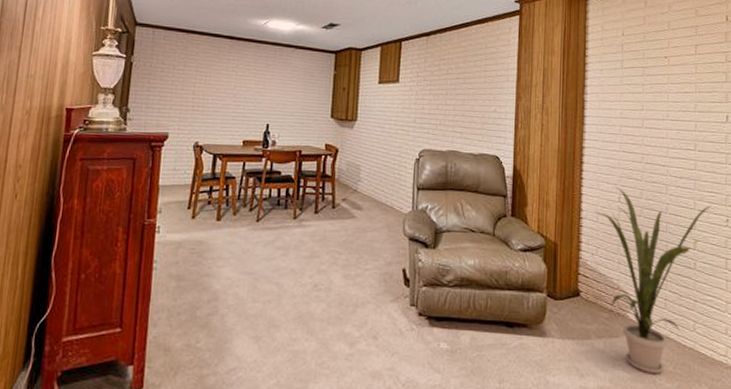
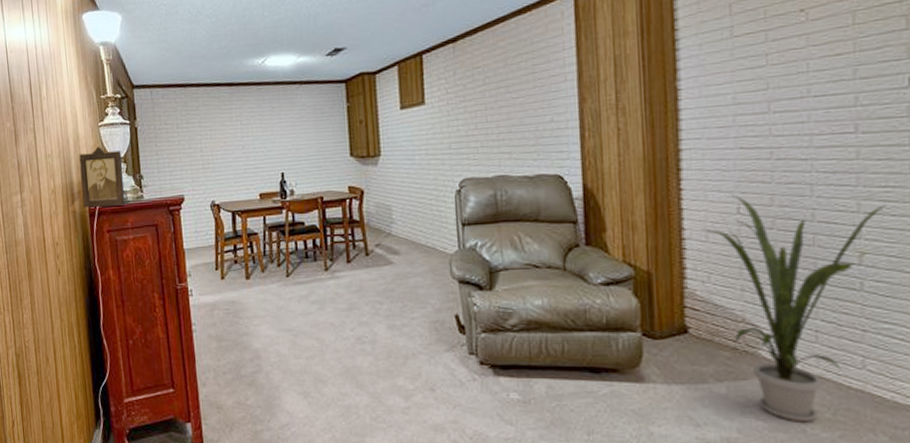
photo frame: none [59,74,112,135] -> present [79,146,129,208]

